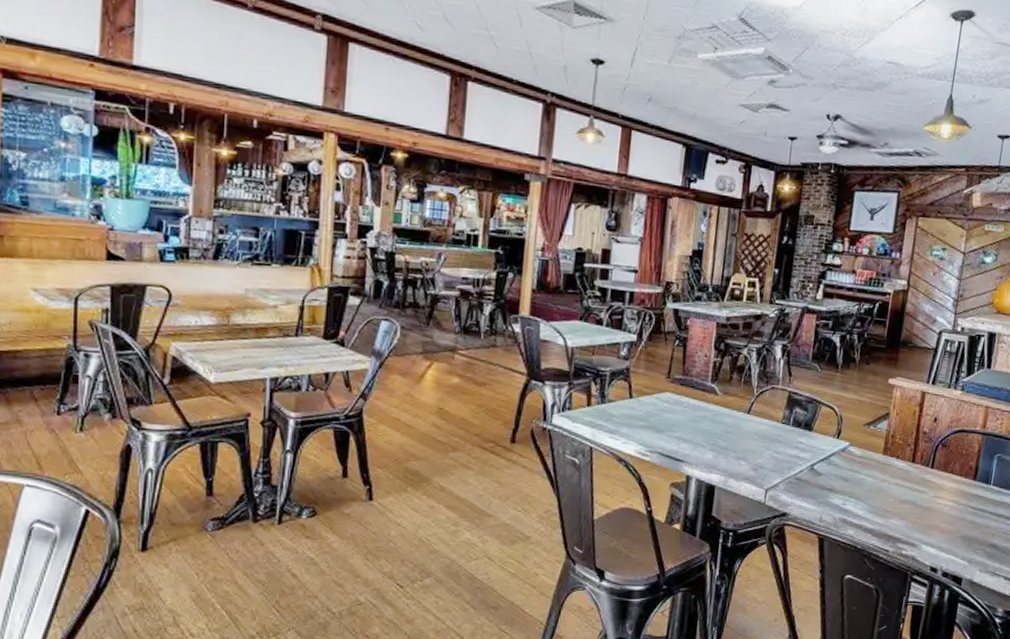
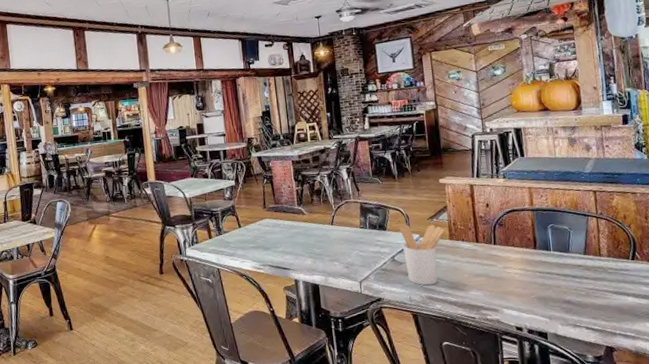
utensil holder: none [824,428,880,506] -> present [400,224,444,286]

